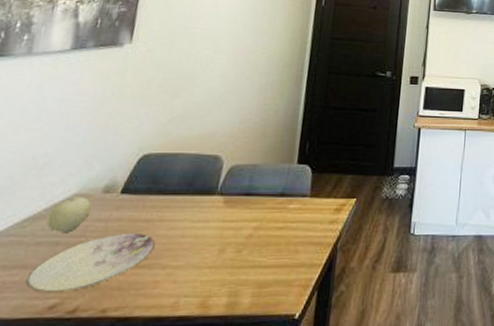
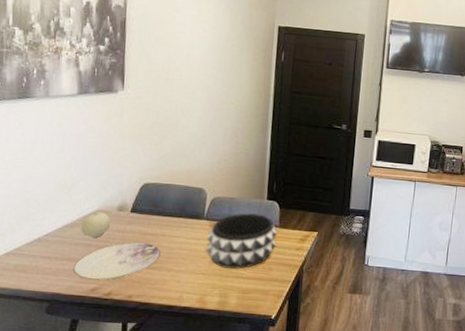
decorative bowl: none [215,181,308,256] -> present [206,212,277,269]

